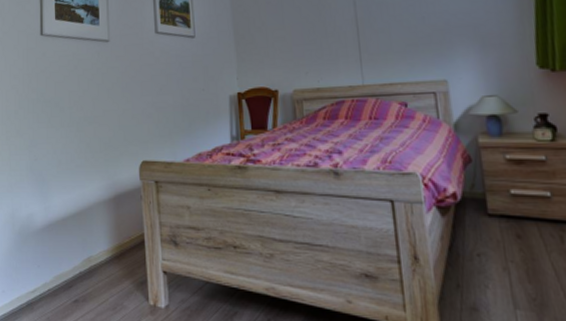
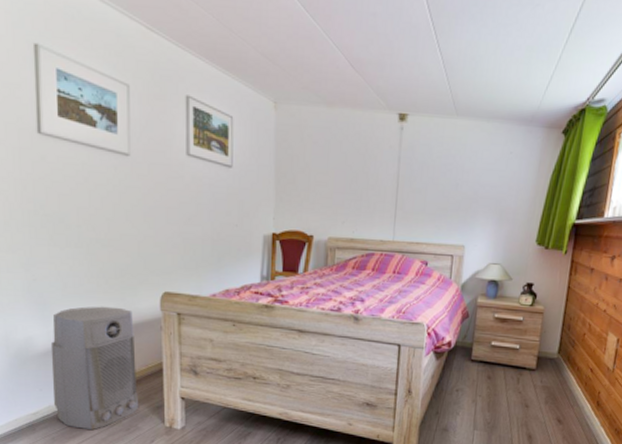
air purifier: none [47,179,124,310] -> present [50,306,139,431]

